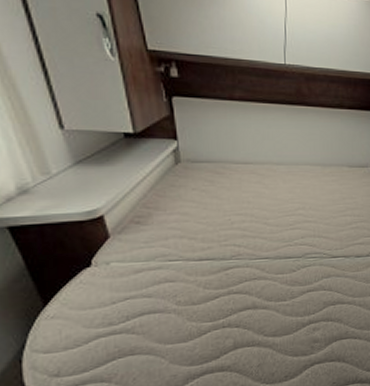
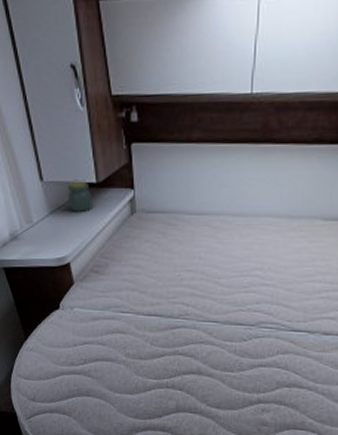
jar: none [98,129,130,162] -> present [68,179,93,212]

